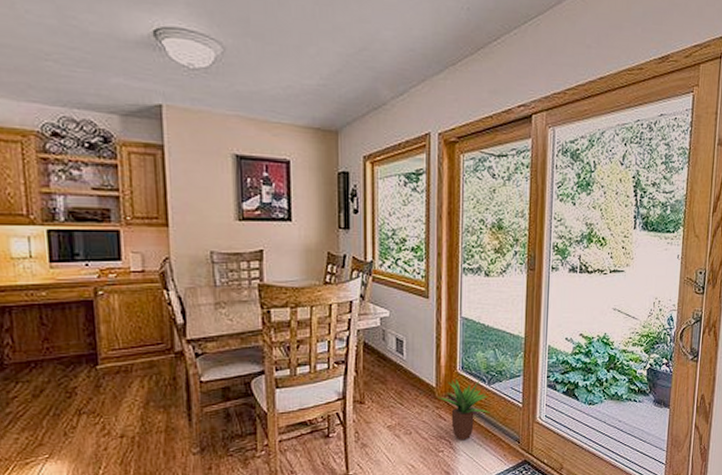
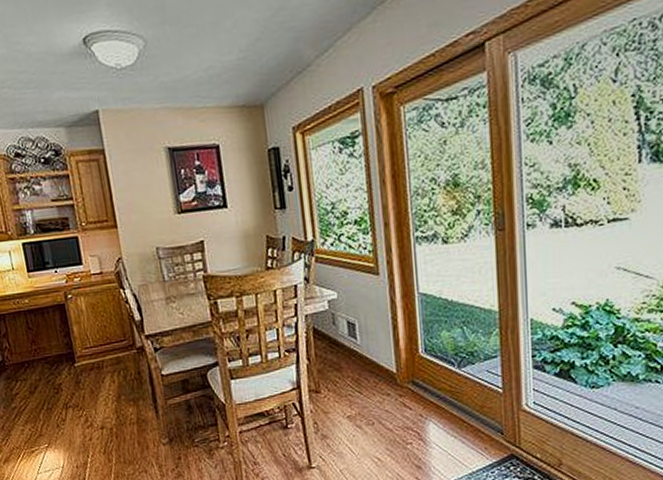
potted plant: present [437,379,490,441] -> none [400,362,464,432]

